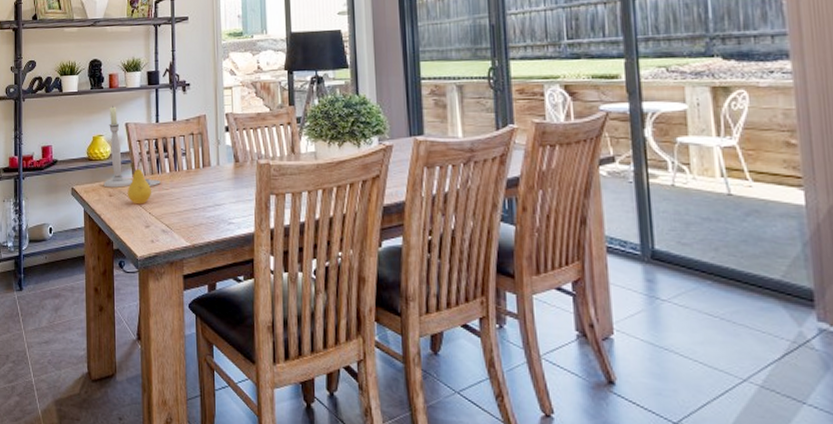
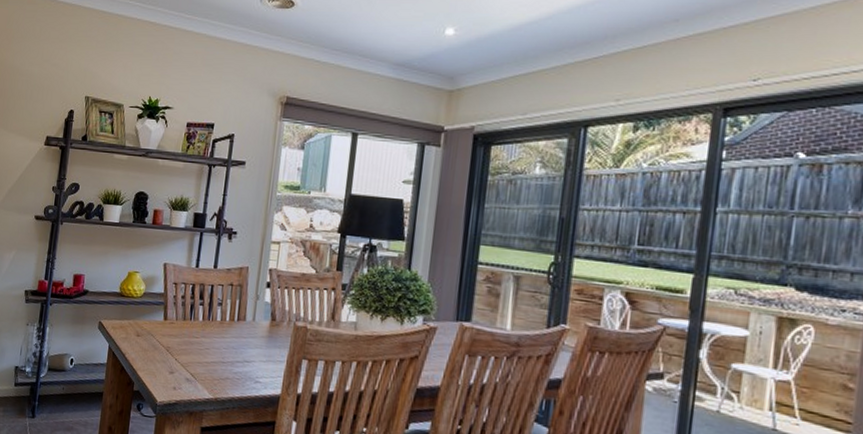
candlestick: present [103,105,161,189] -> none [132,242,192,333]
fruit: present [128,160,152,205] -> none [156,303,182,350]

